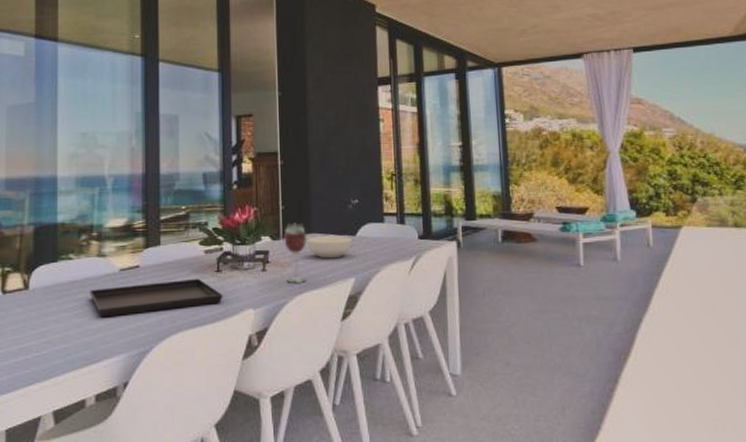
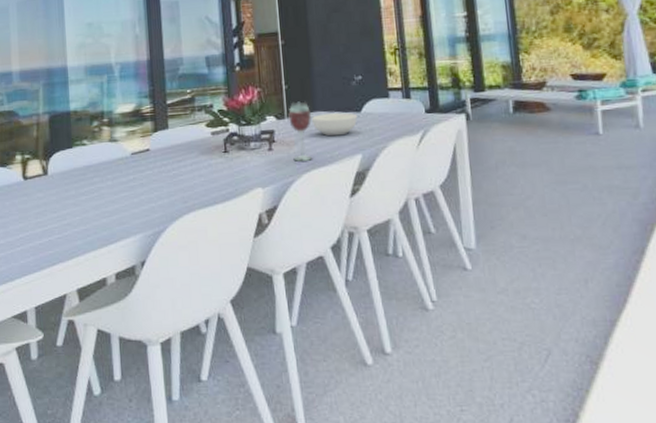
serving tray: present [90,278,223,318] -> none [104,159,232,200]

